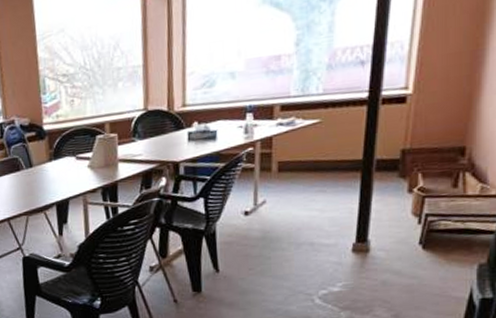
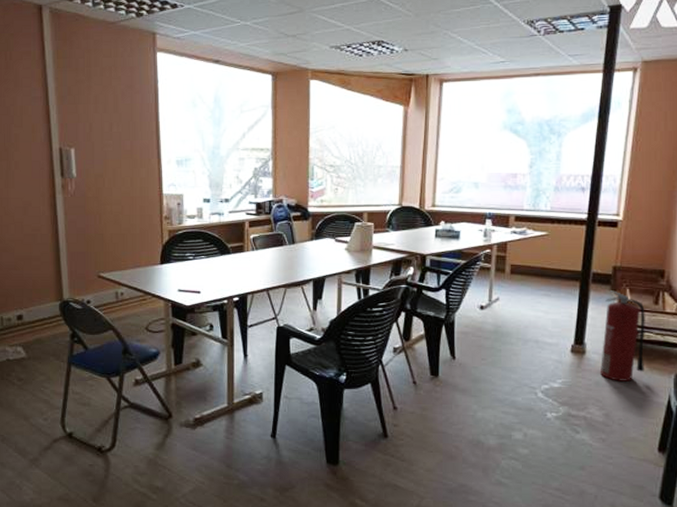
fire extinguisher: none [388,177,443,279] -> present [601,290,646,381]

